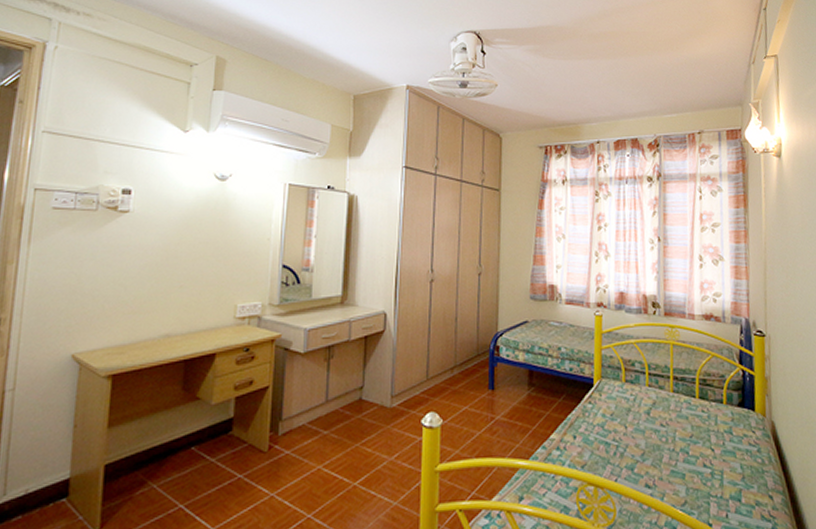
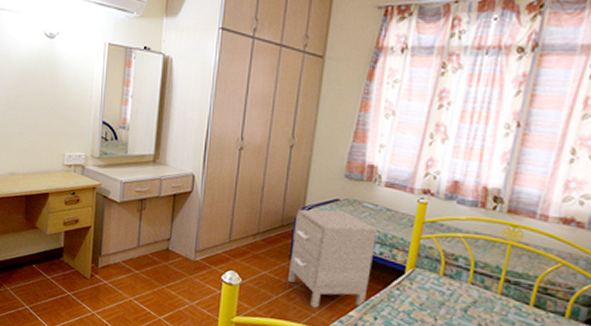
nightstand: none [488,332,565,438] -> present [287,209,377,308]

